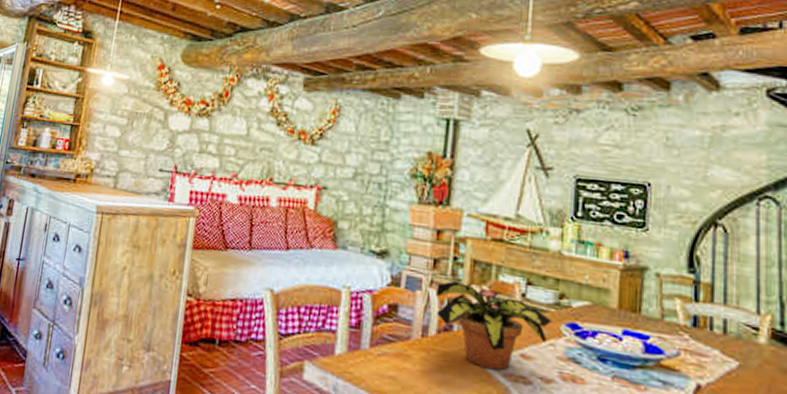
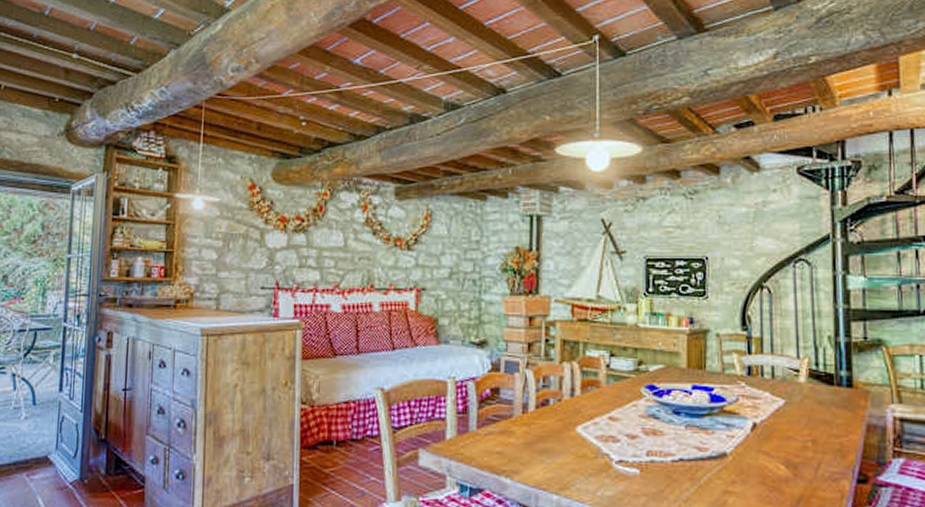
flower pot: present [436,280,552,370] -> none [532,360,633,434]

